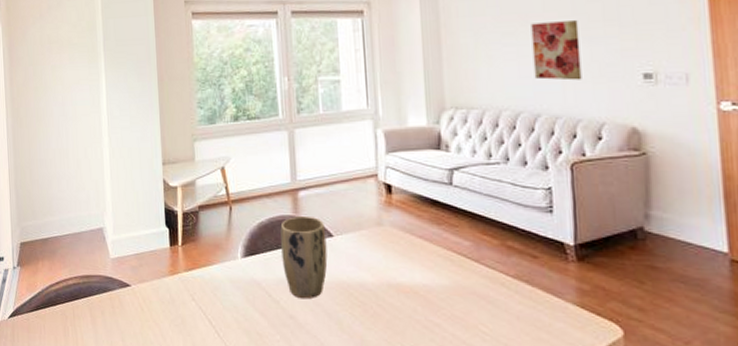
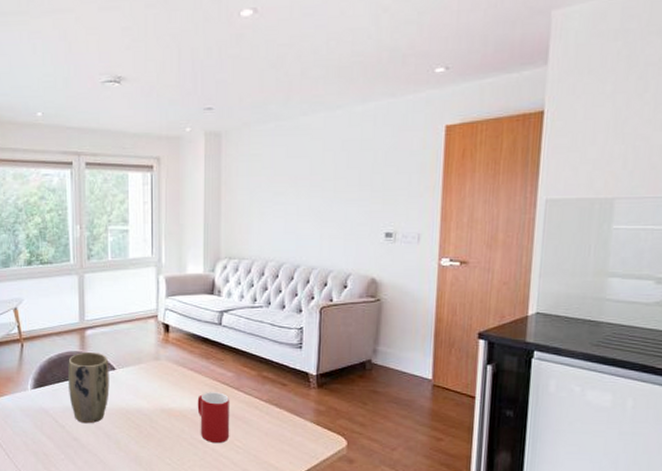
cup: none [430,264,473,328] -> present [197,392,230,444]
wall art: present [531,20,582,81] -> none [297,184,338,237]

